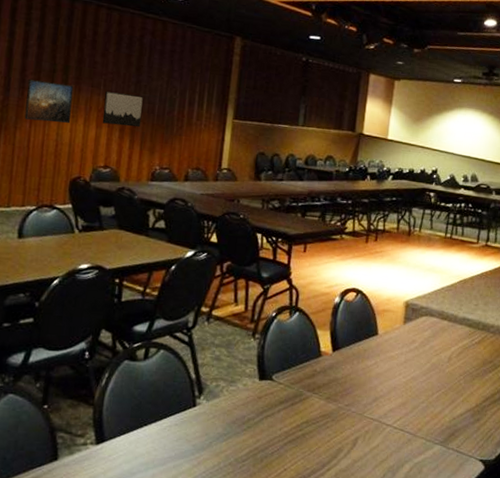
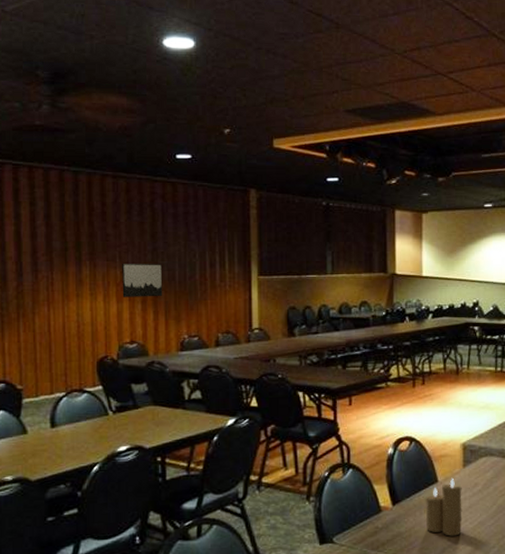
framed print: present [24,78,74,123] -> none [40,260,90,303]
candle: none [362,332,400,388] -> present [426,478,462,536]

